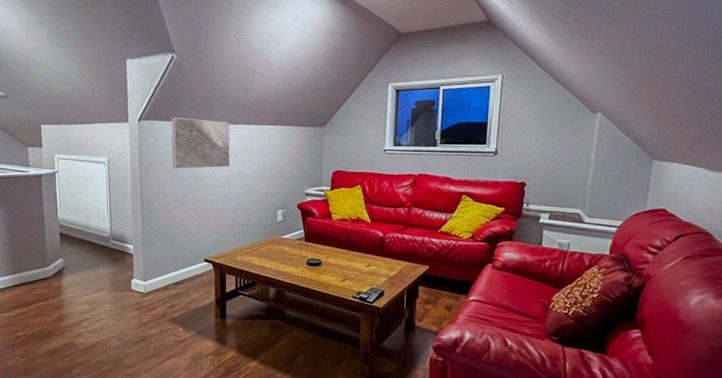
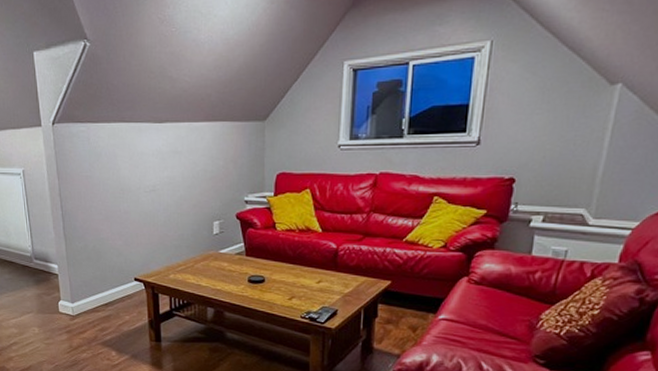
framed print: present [171,118,231,169] -> none [89,118,158,178]

